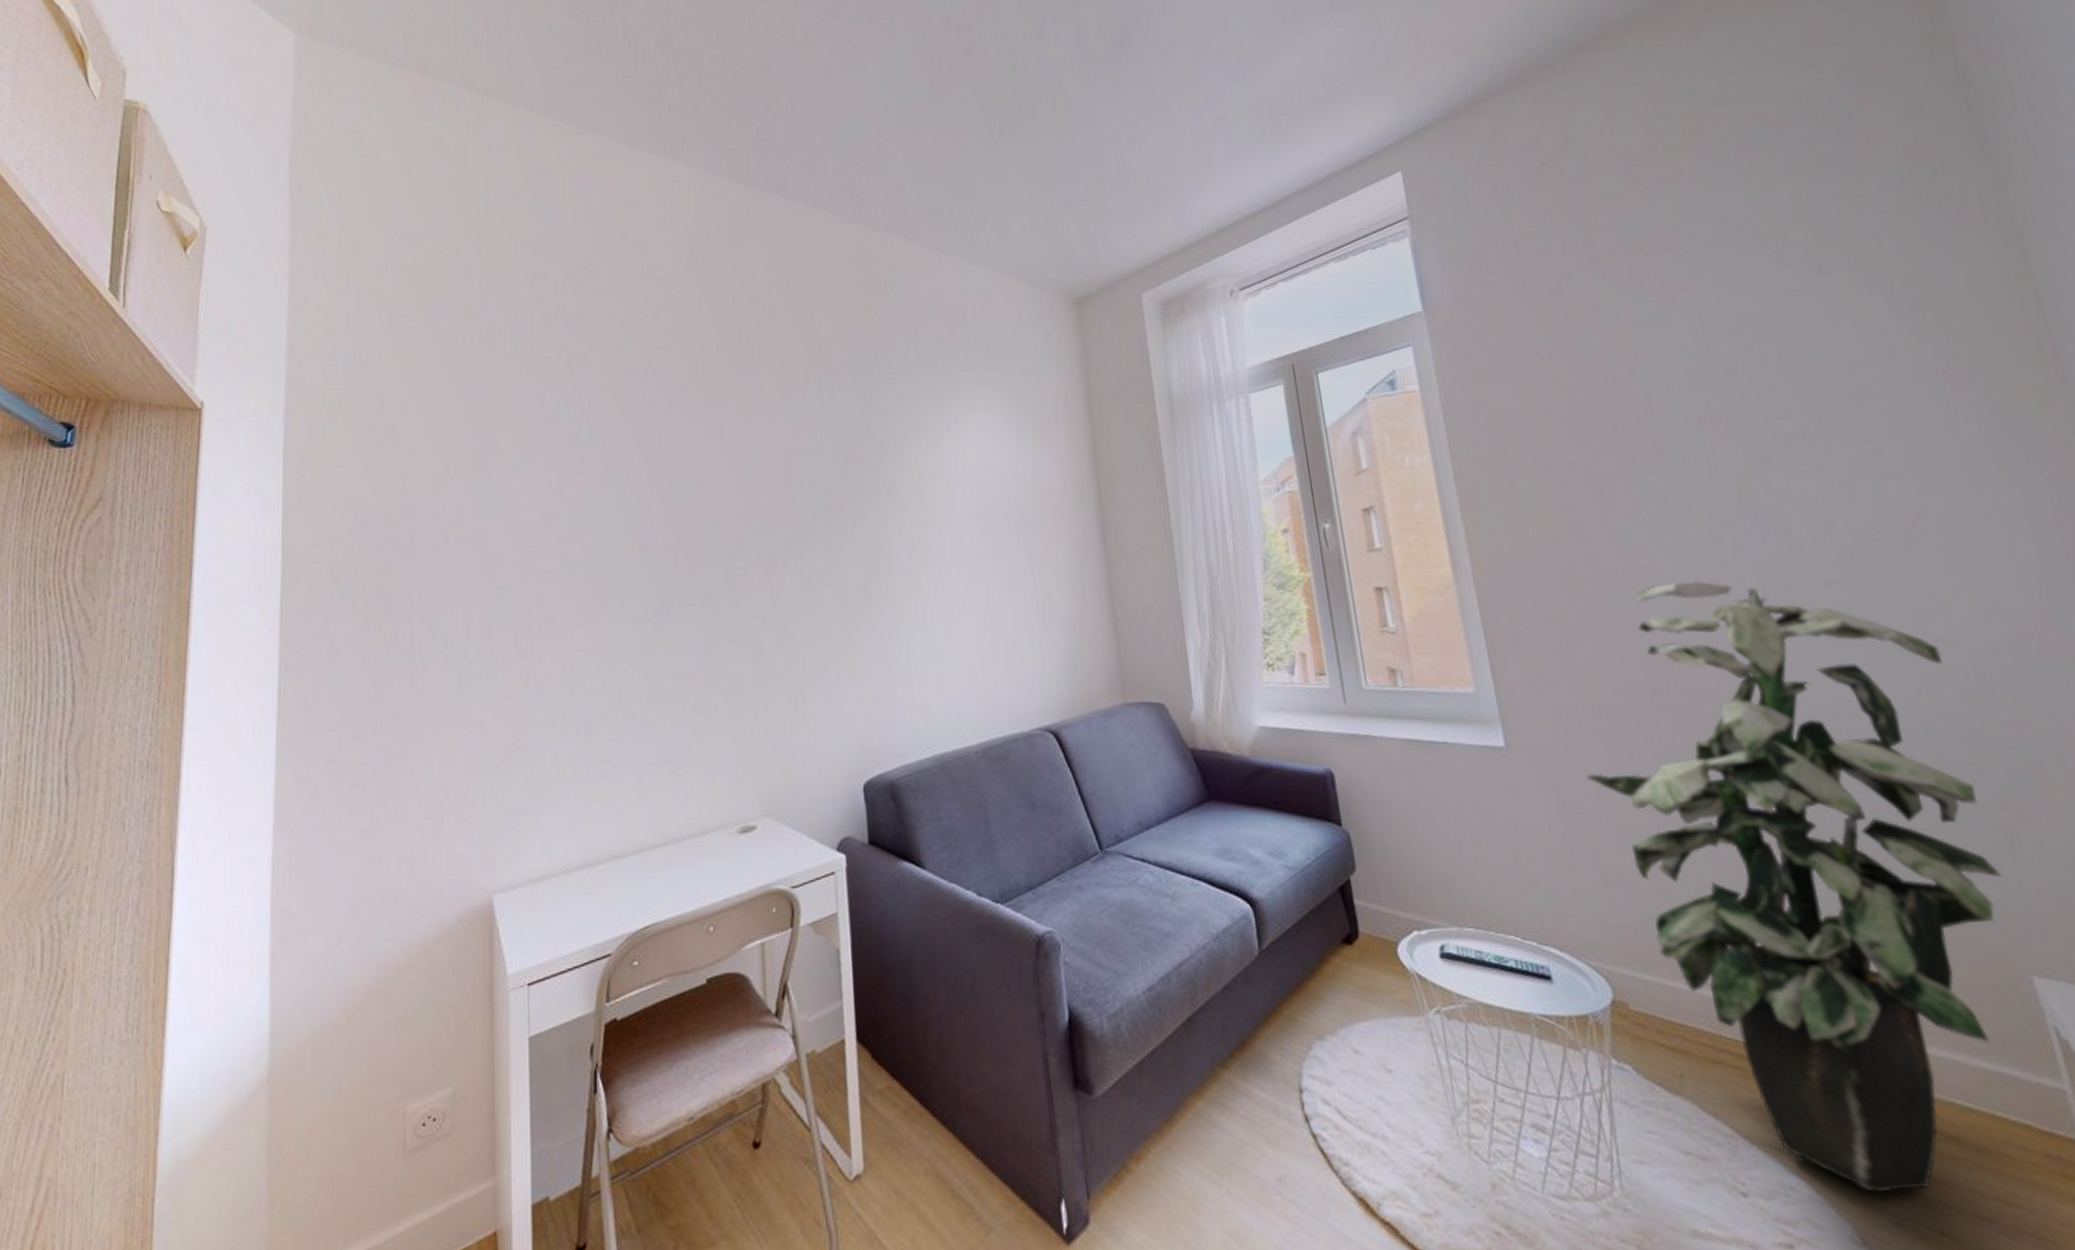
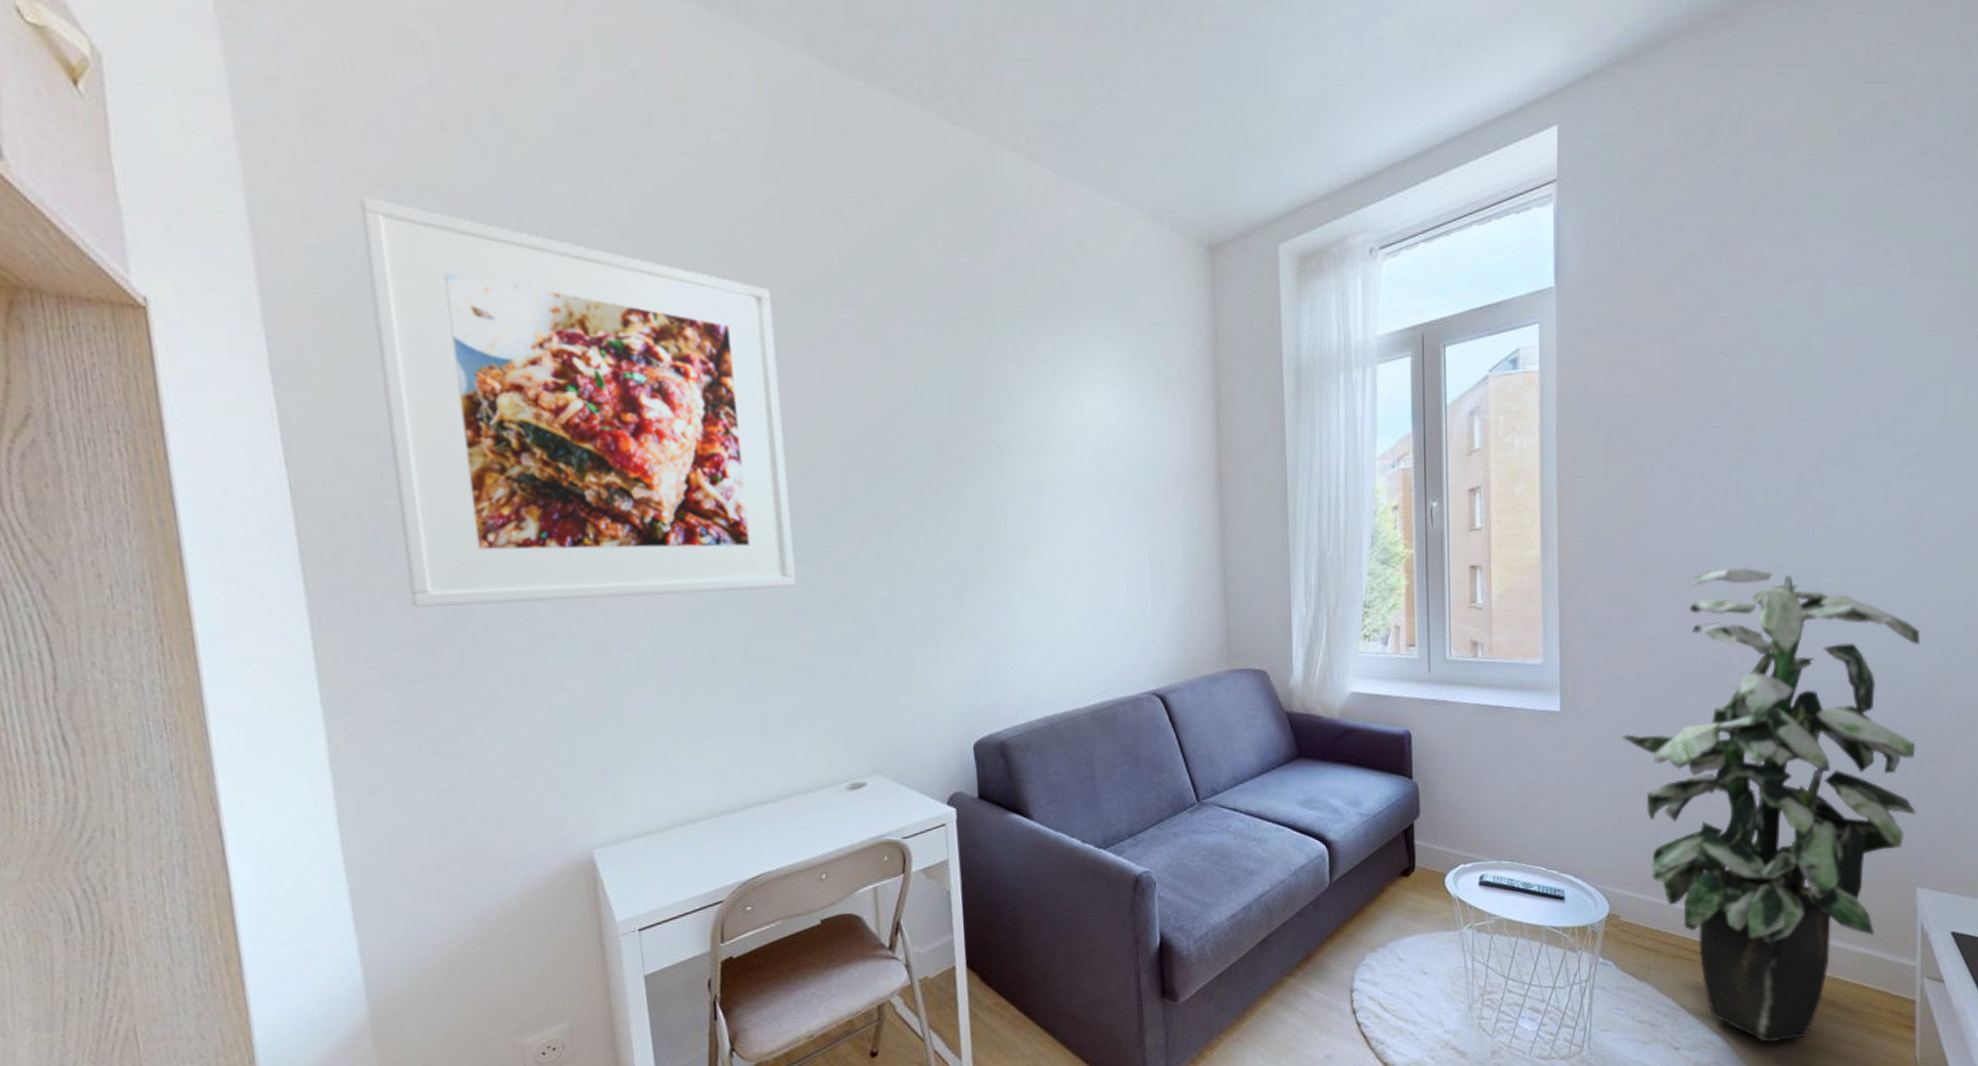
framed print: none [364,313,697,654] -> present [360,196,796,608]

